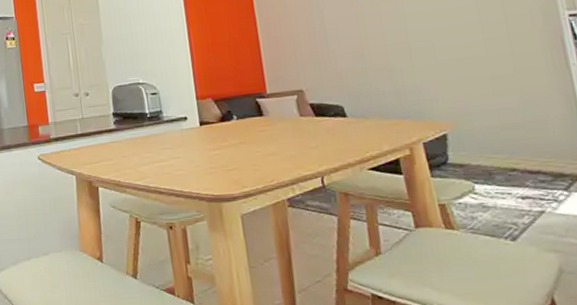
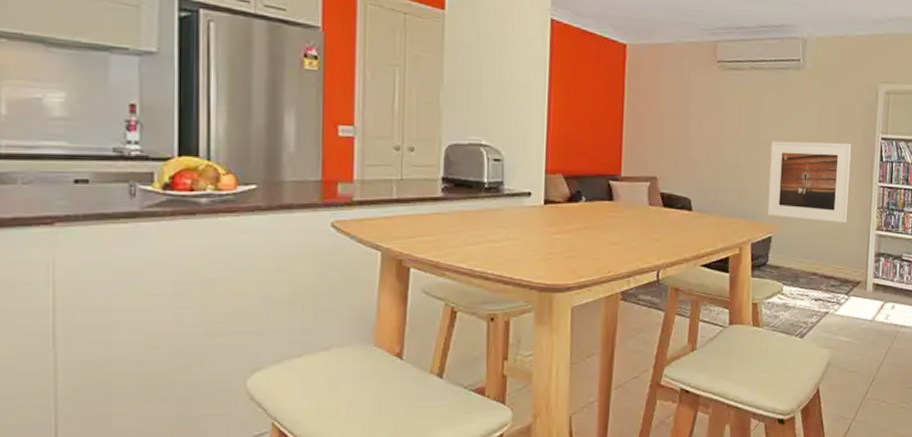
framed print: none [423,26,543,114] -> present [767,140,851,223]

